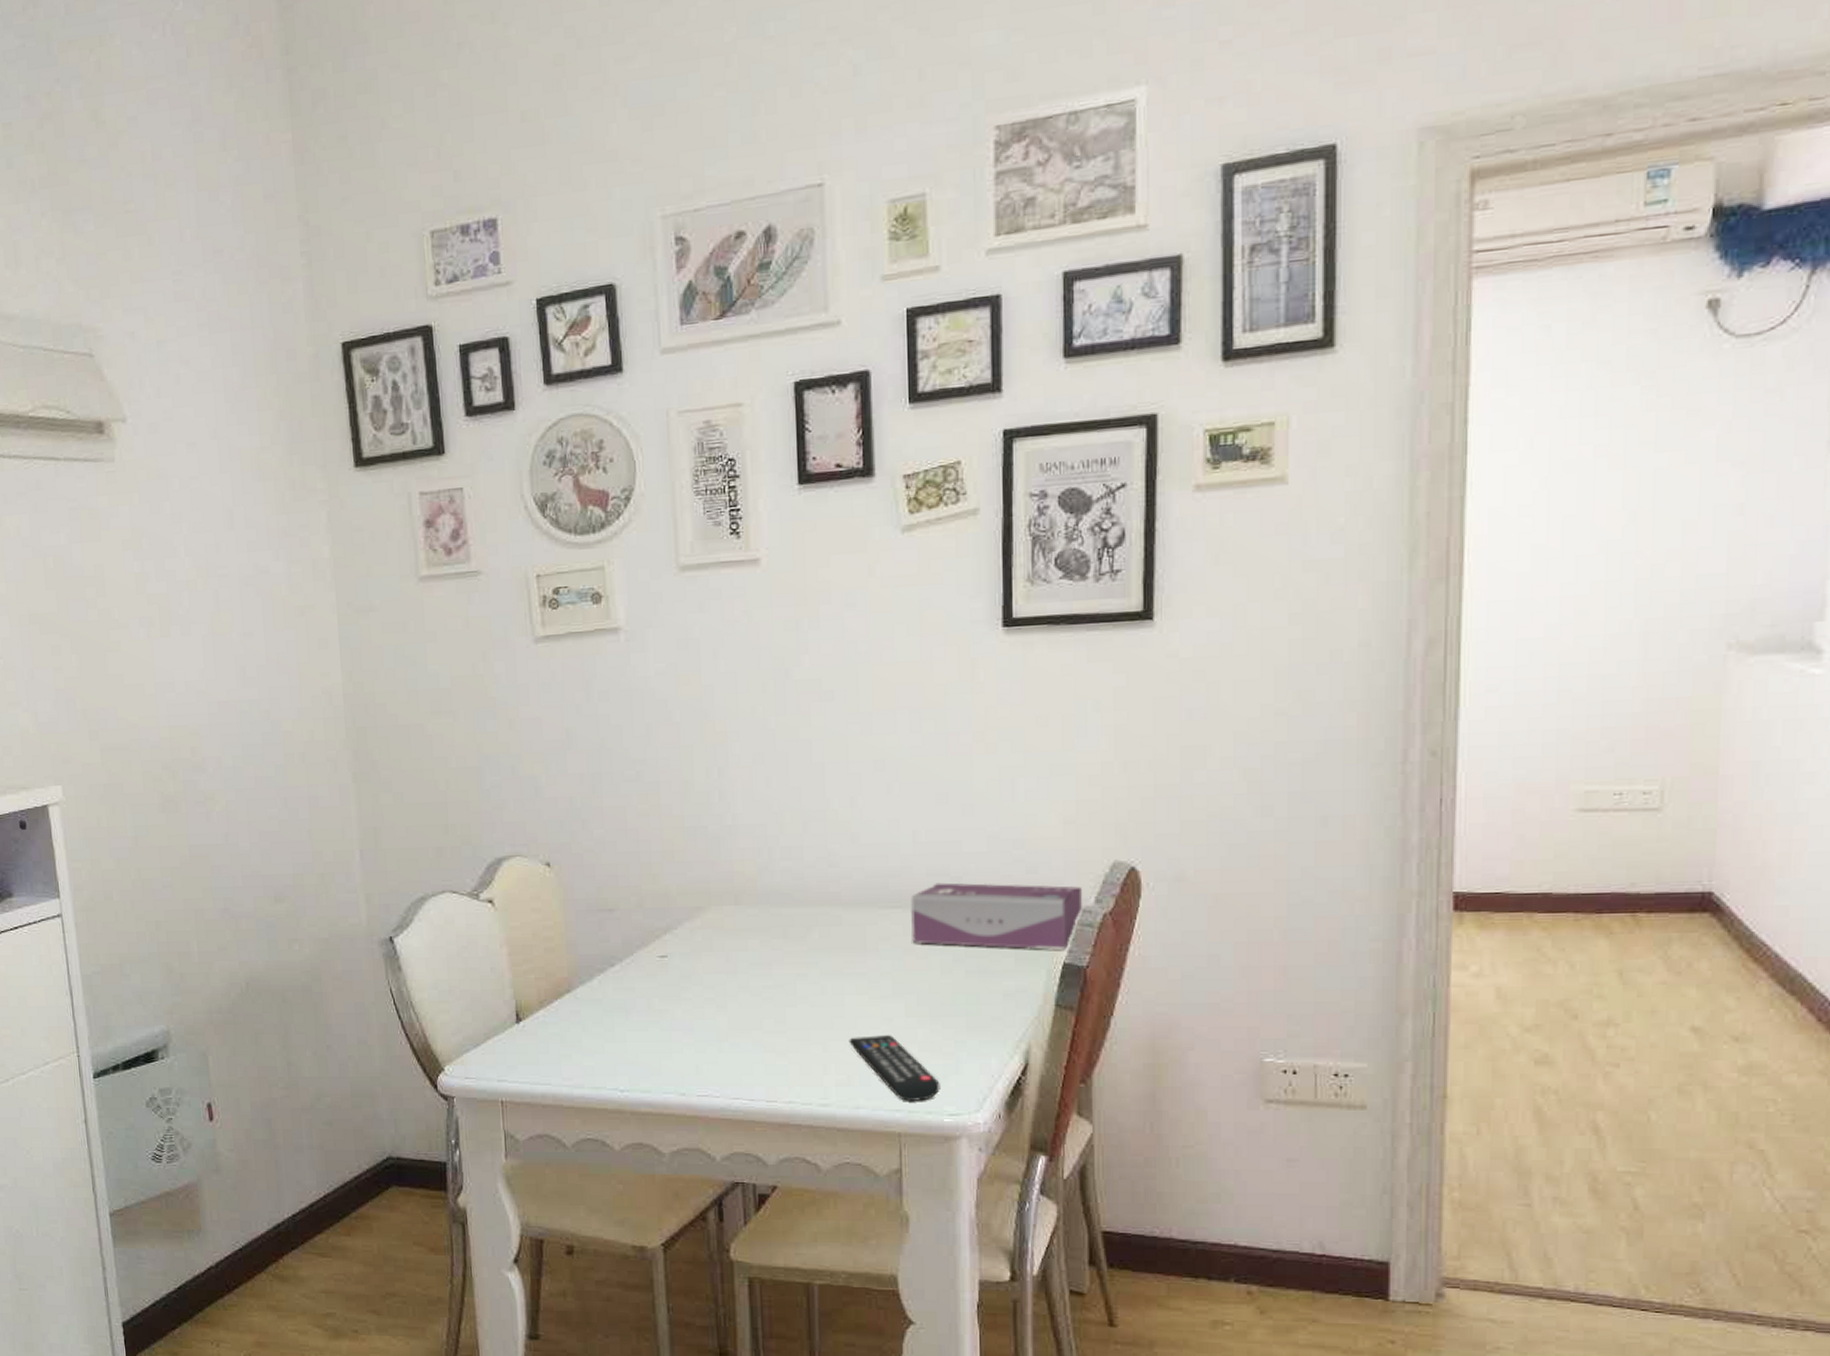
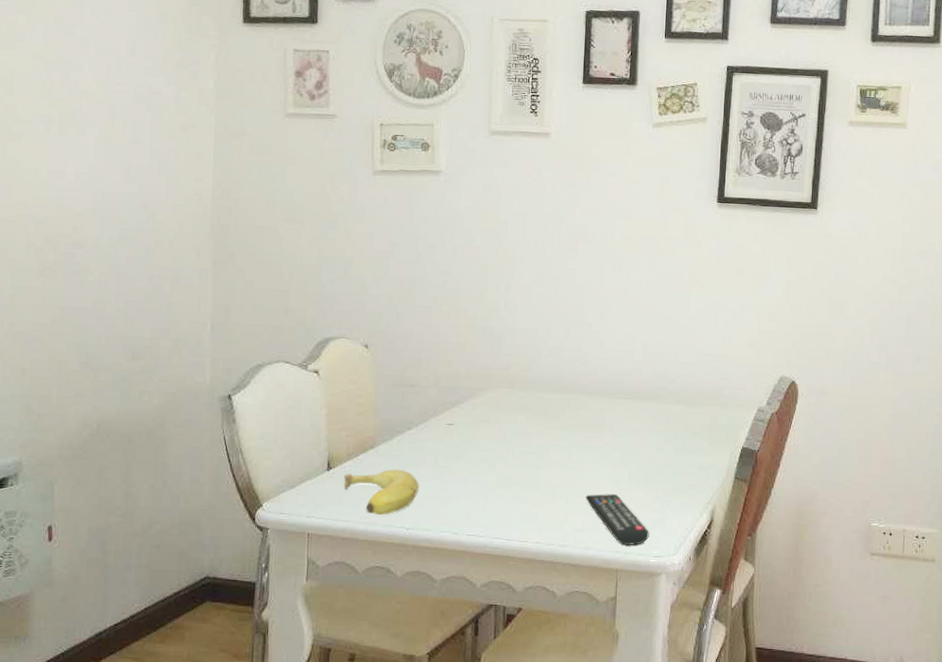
fruit: none [537,1017,632,1075] -> present [344,469,420,515]
tissue box: present [911,882,1083,950] -> none [637,382,759,437]

